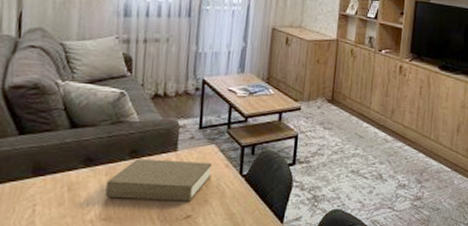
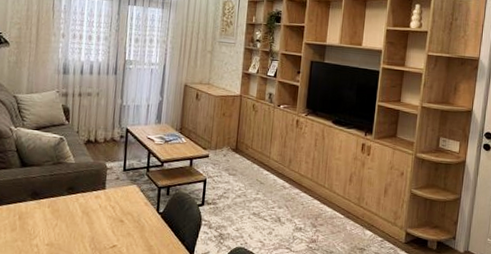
book: present [105,159,213,202] -> none [48,194,134,233]

